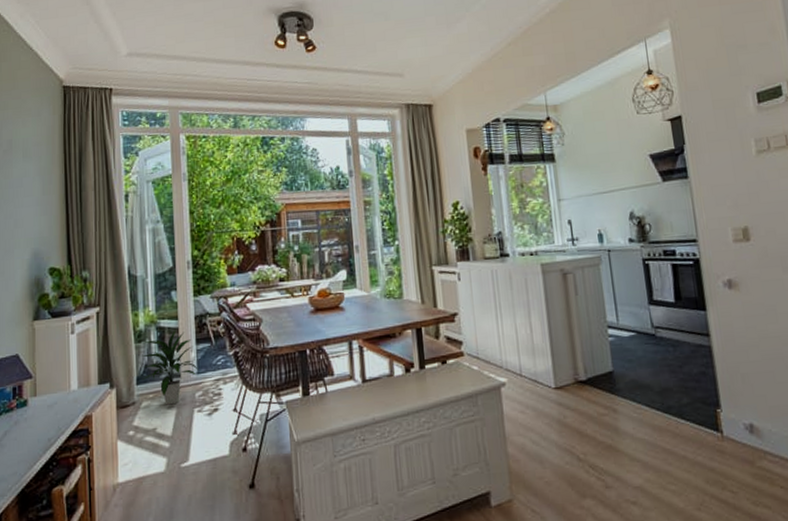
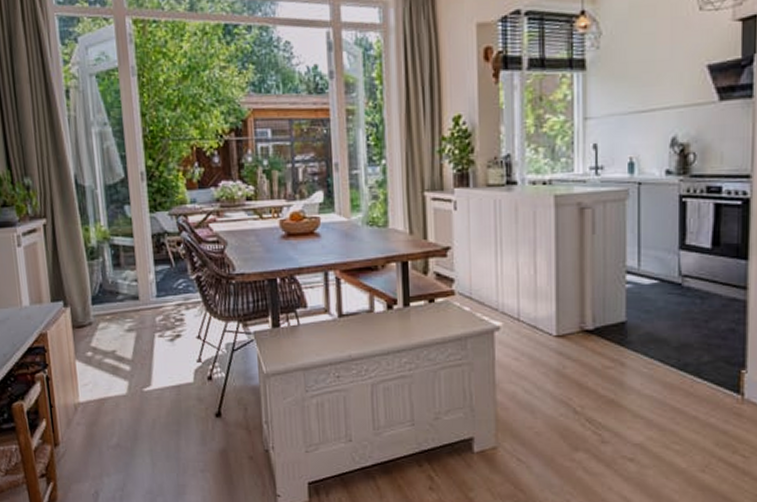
indoor plant: present [139,330,198,405] -> none [93,248,158,328]

